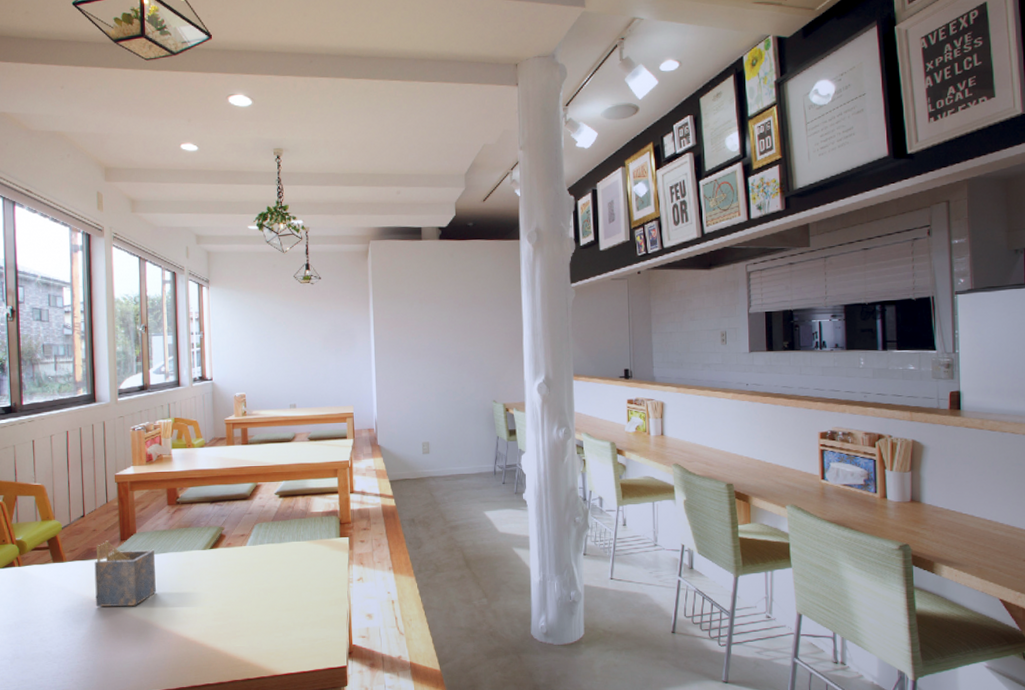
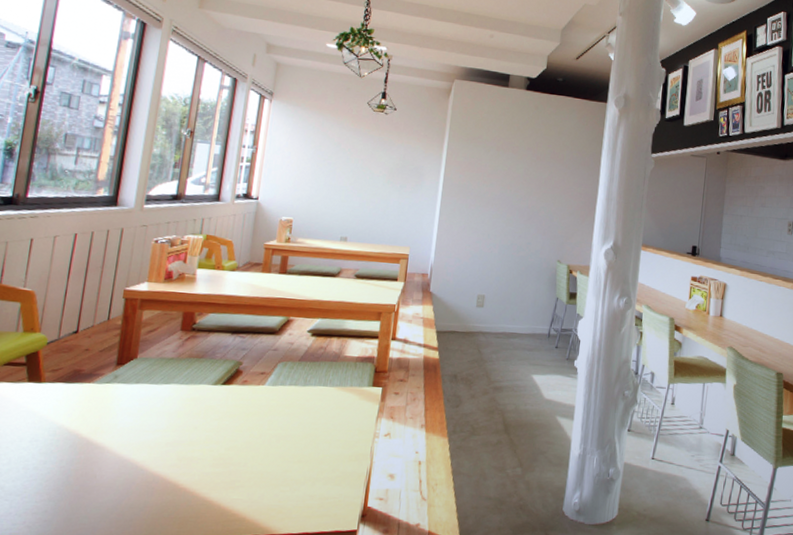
napkin holder: present [94,540,156,606] -> none [72,363,155,442]

